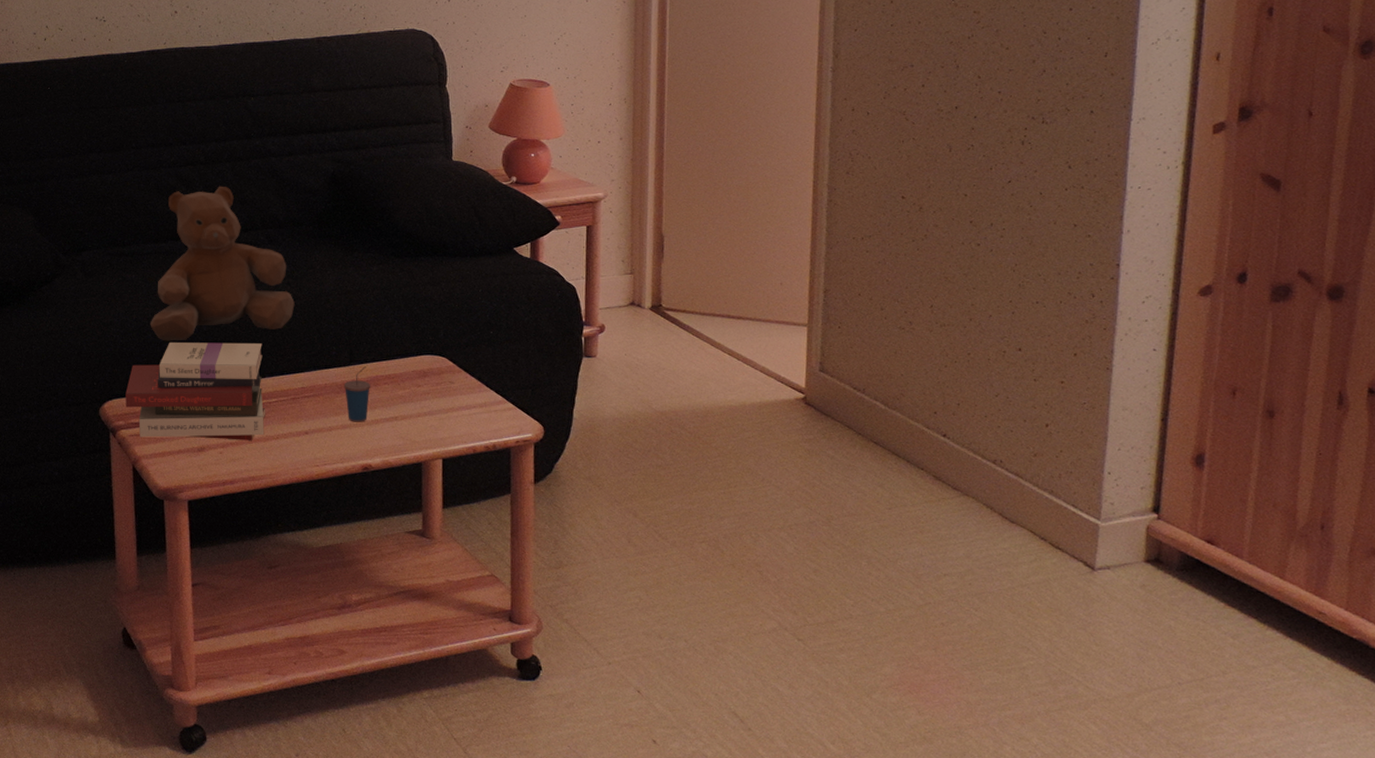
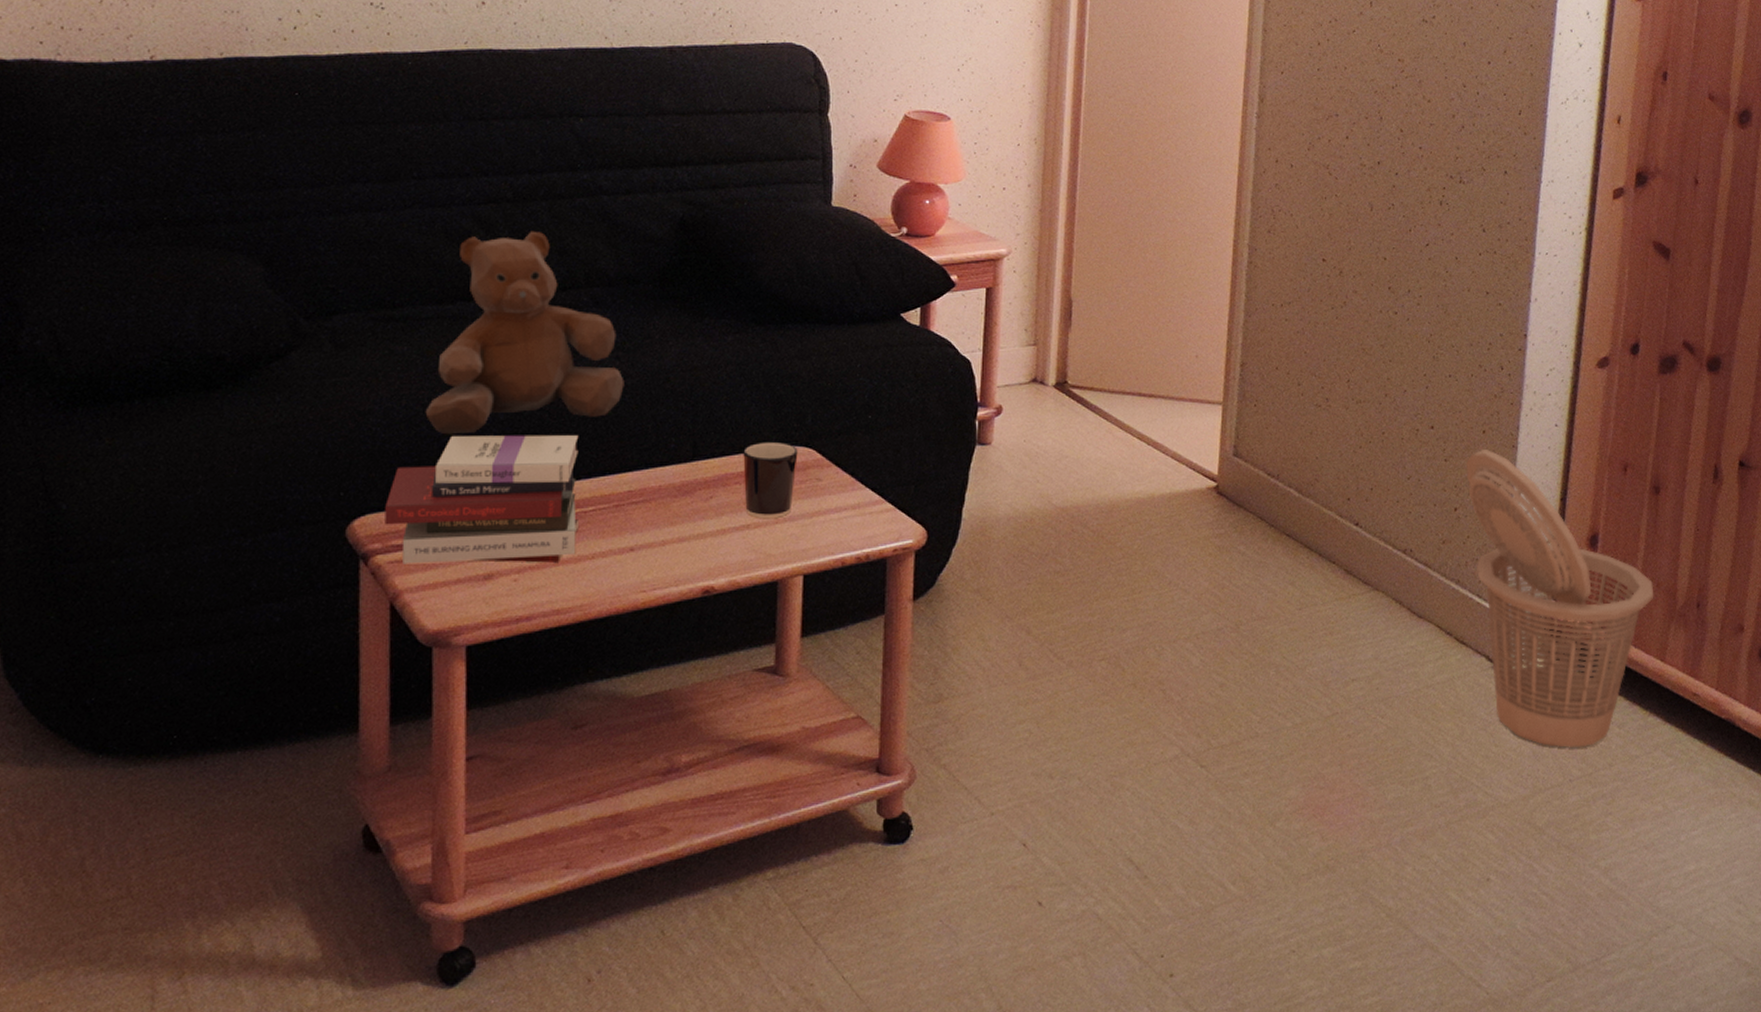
cup: present [343,366,371,422] -> none [683,462,719,534]
mug: none [389,351,434,413] -> present [743,441,798,520]
laundry basket: none [1056,370,1271,654] -> present [1465,448,1654,748]

